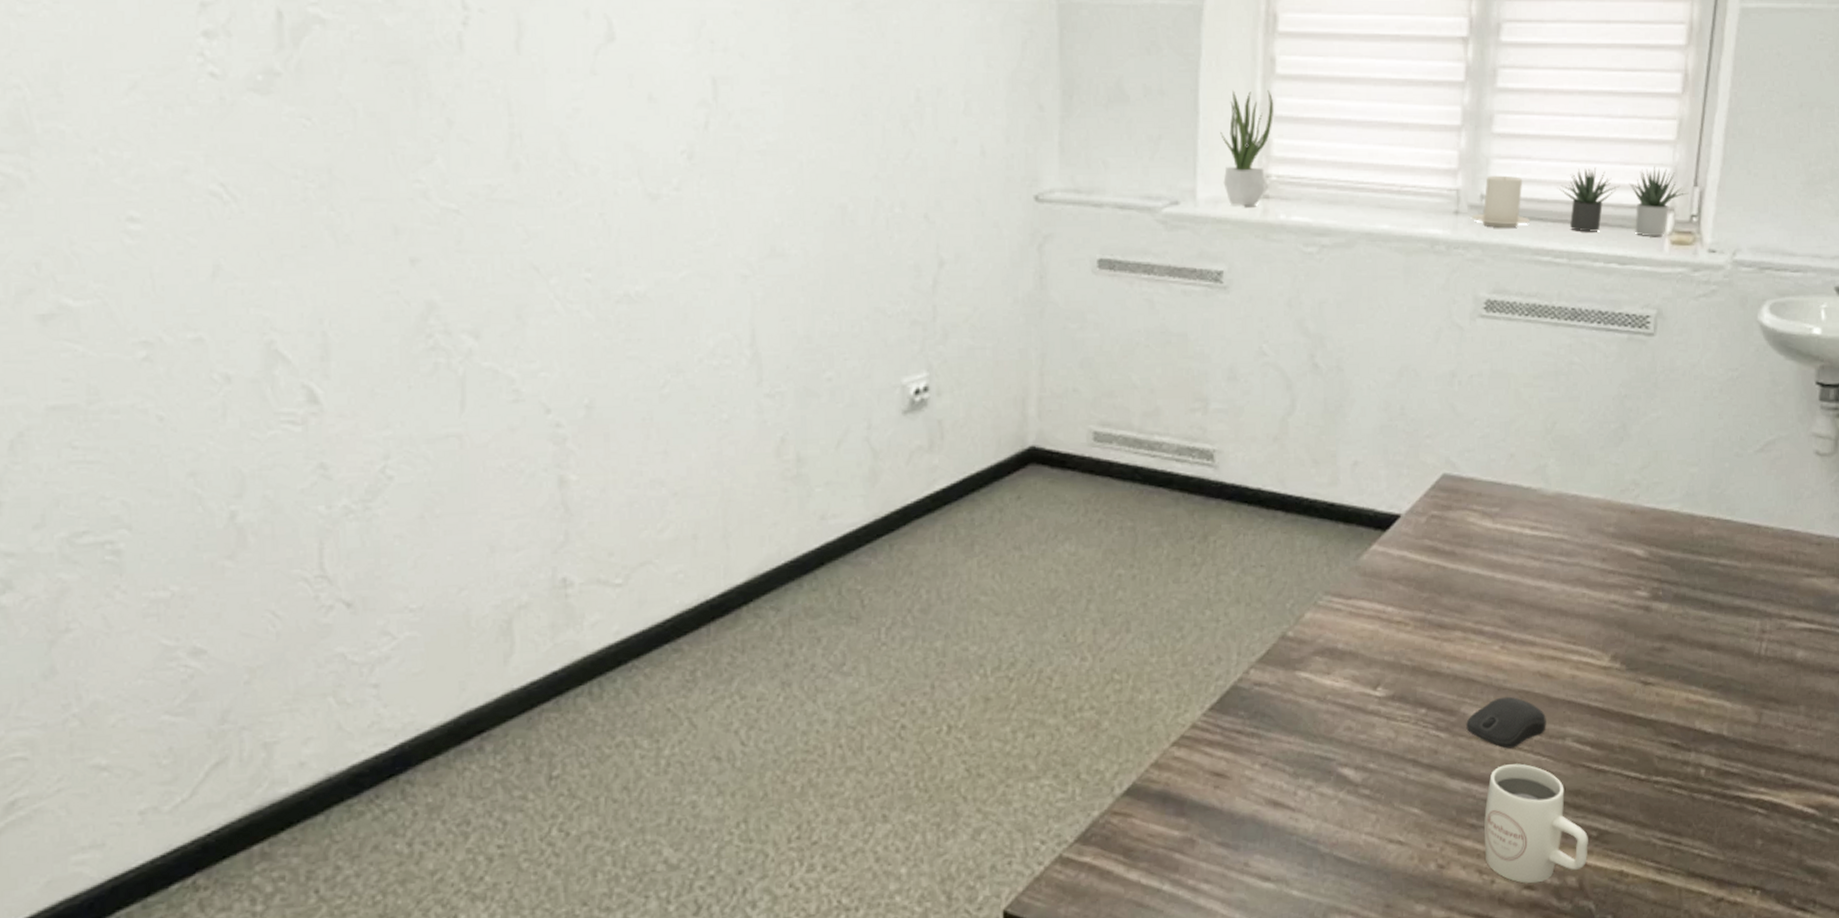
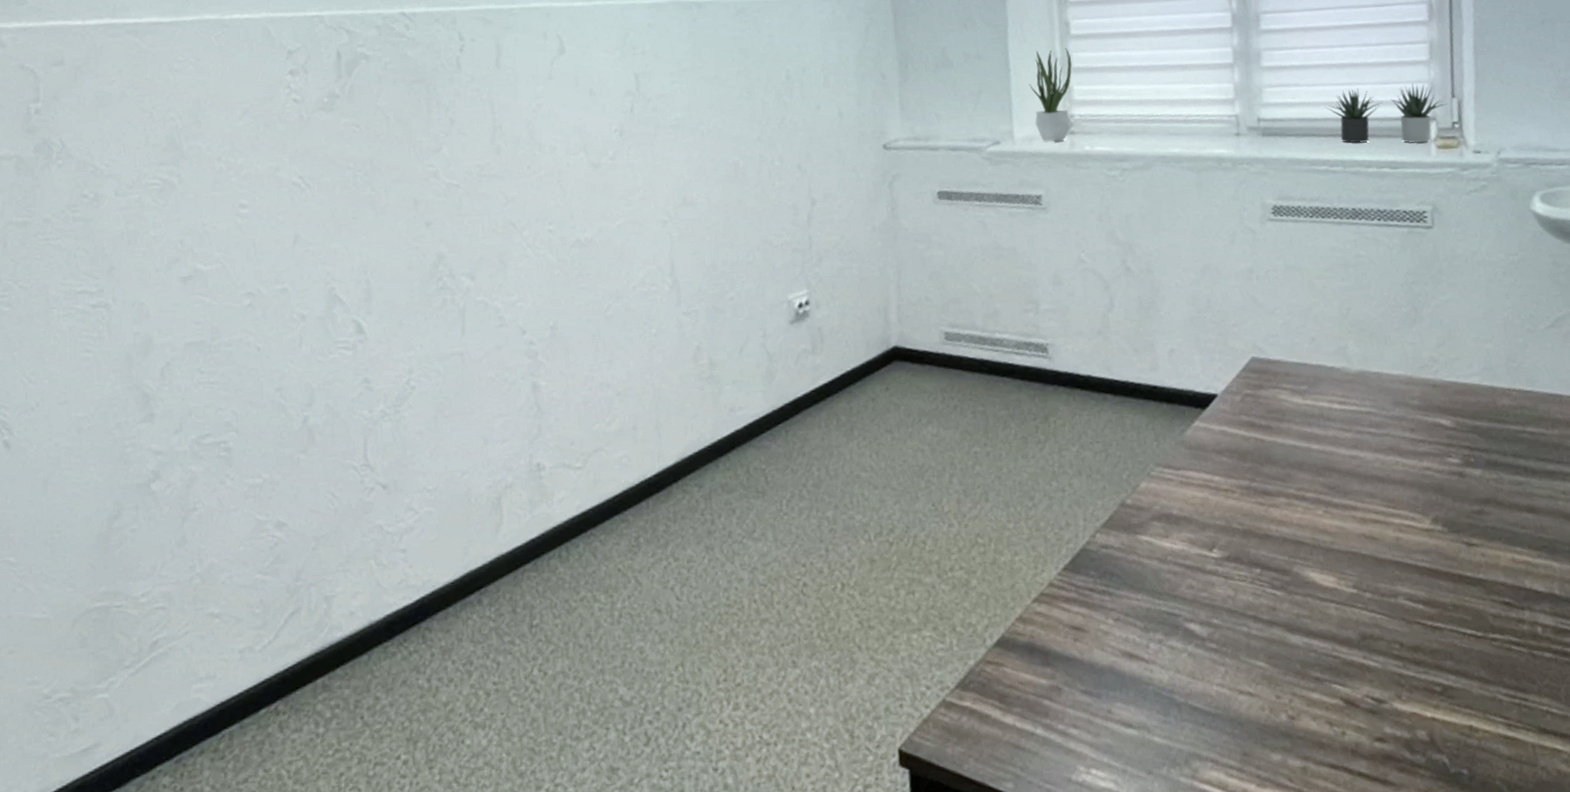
computer mouse: present [1466,696,1546,749] -> none [1299,557,1377,606]
candle: present [1471,175,1531,228] -> none [1251,101,1305,145]
mug: present [1483,763,1588,883] -> none [1327,620,1435,736]

